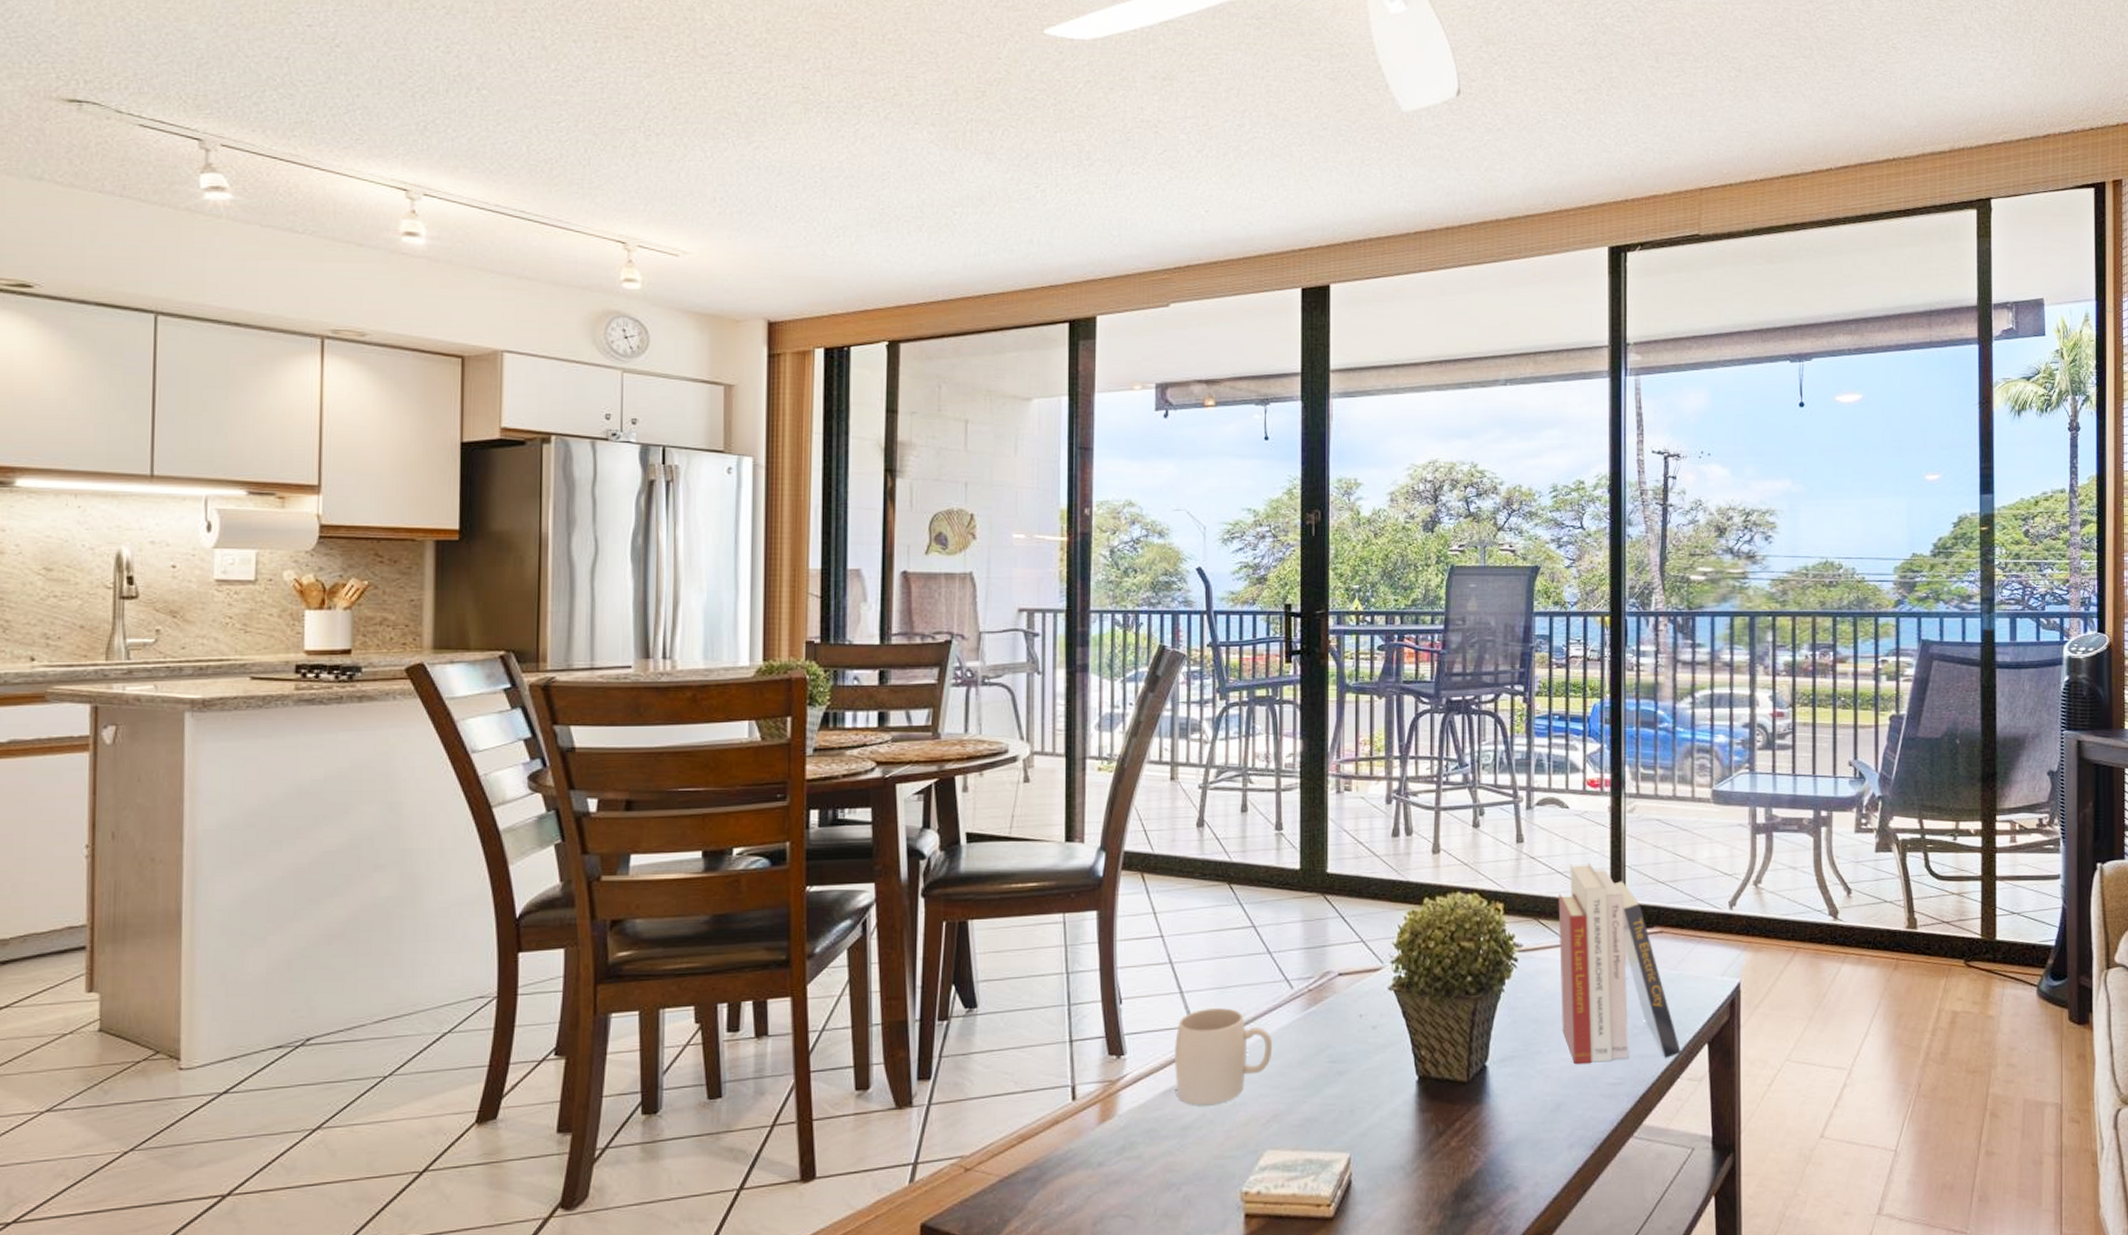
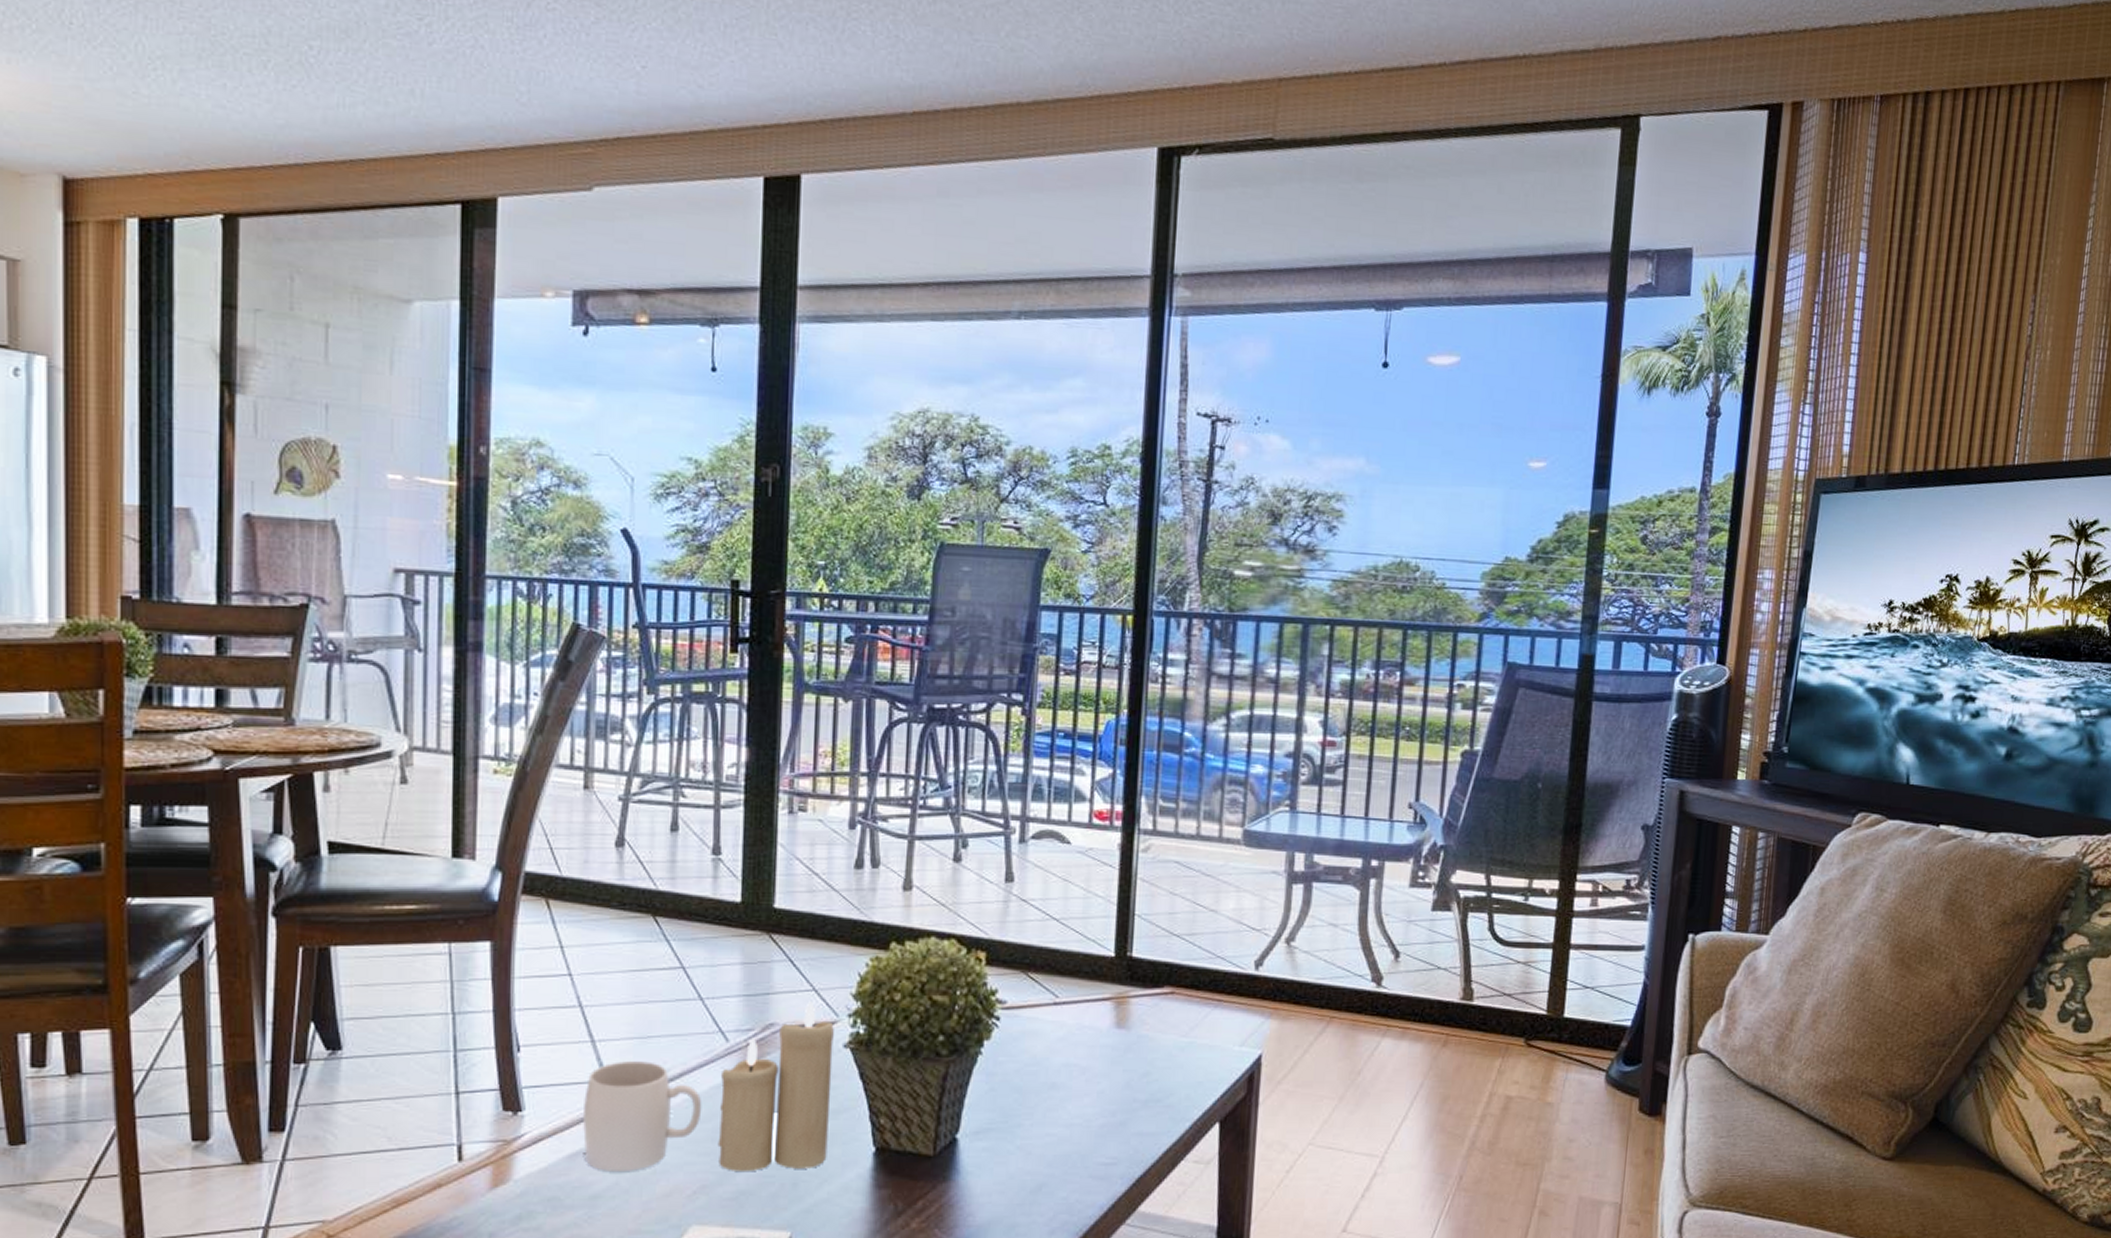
candle: none [1286,951,1380,1101] -> present [717,1001,834,1171]
books: present [1558,862,1681,1065] -> none [1048,908,1187,1141]

